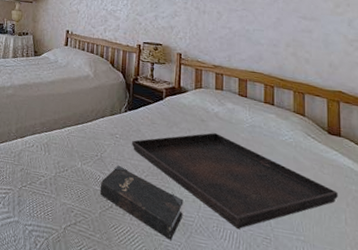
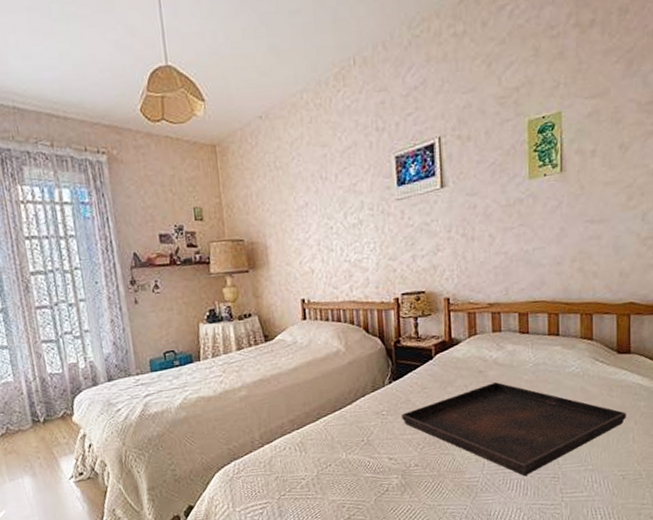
hardback book: present [99,165,184,240] -> none [371,444,467,506]

